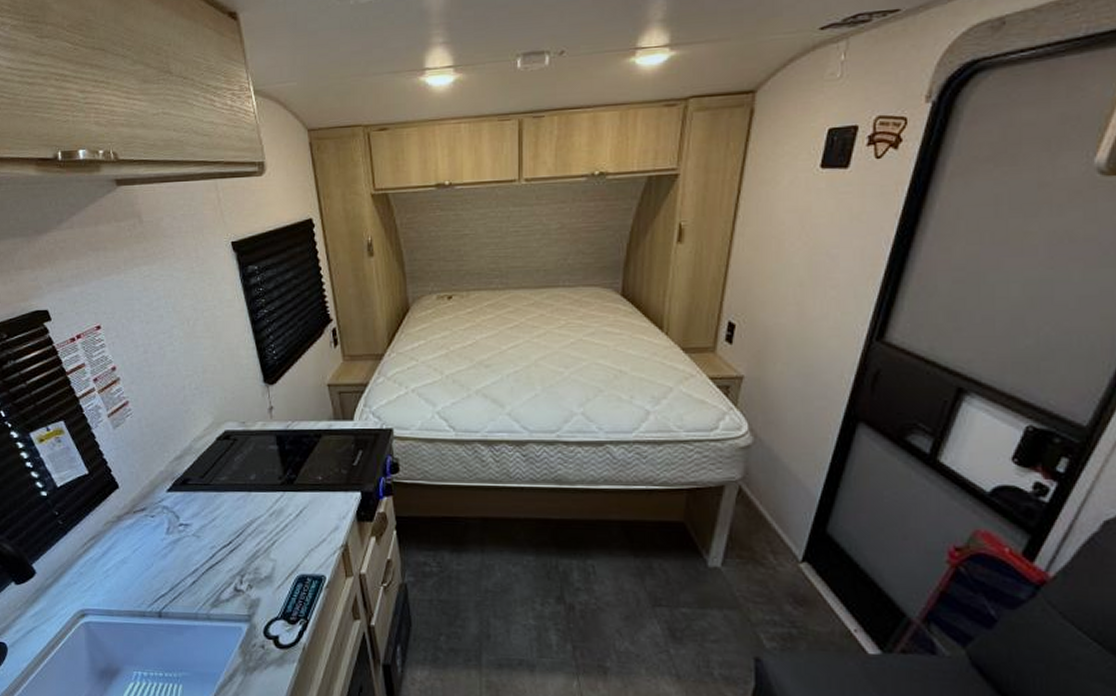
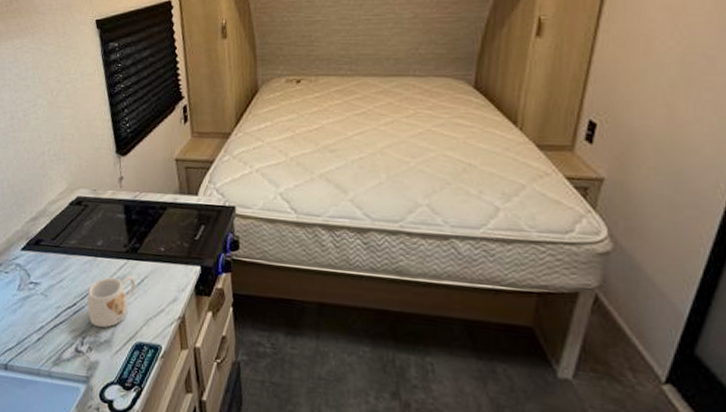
mug: none [244,507,294,564] -> present [87,275,136,328]

